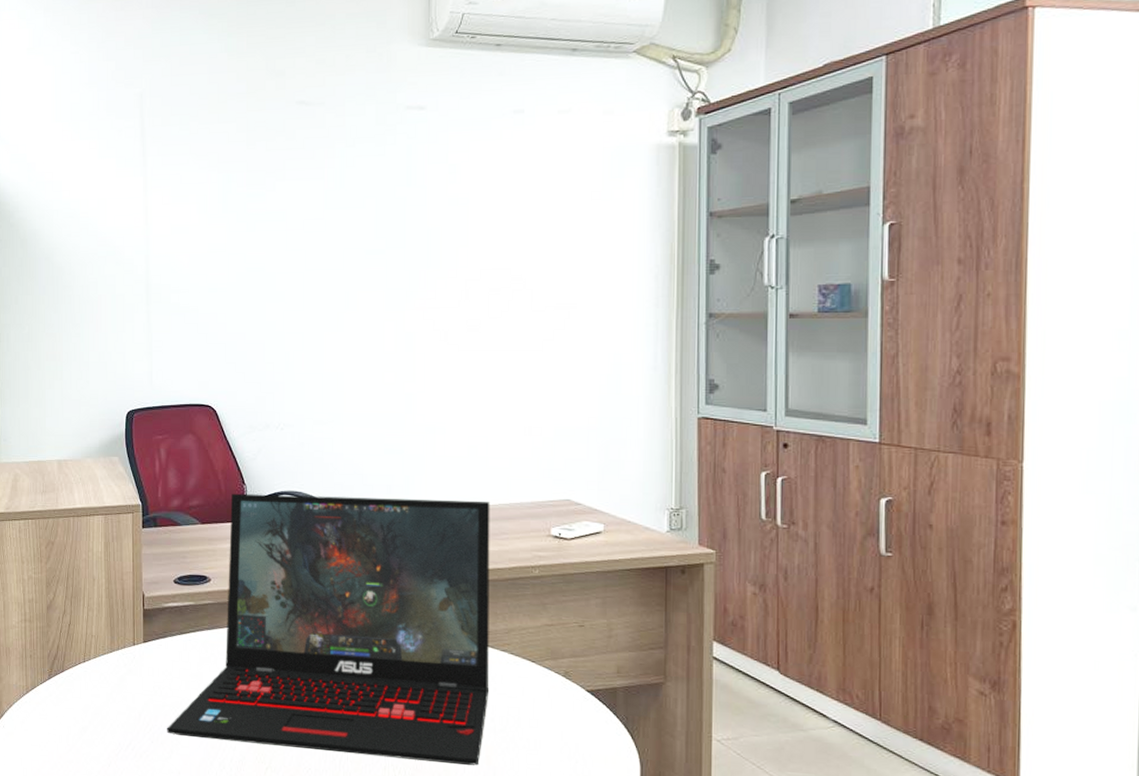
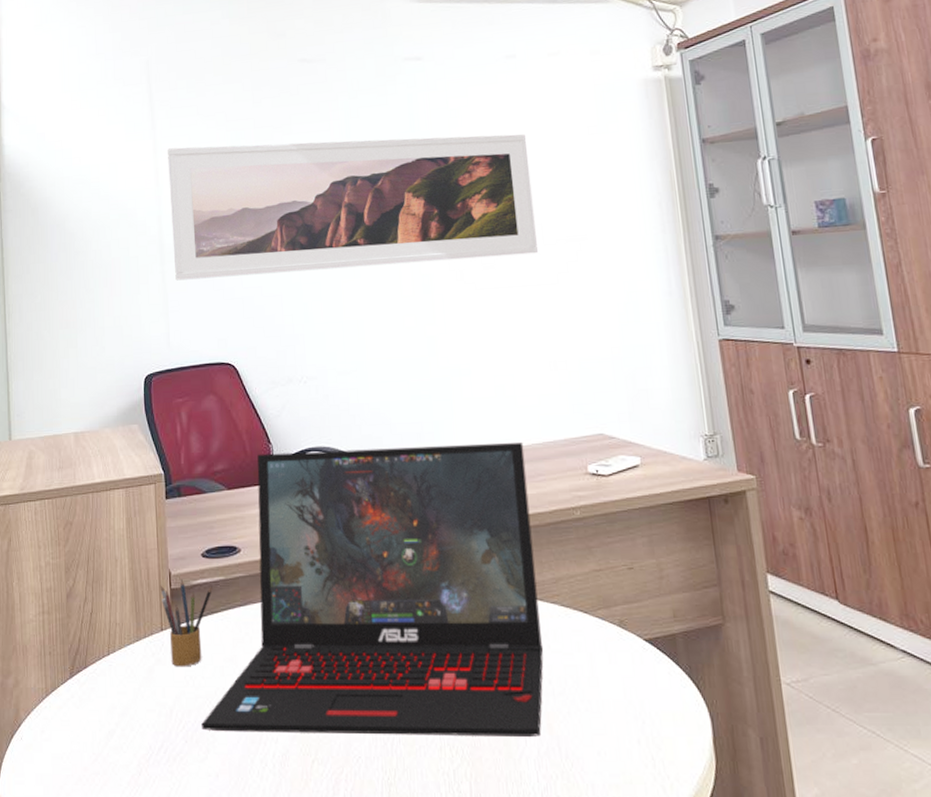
pencil box: none [134,601,183,679] -> present [160,579,213,667]
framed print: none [158,186,526,321] -> present [167,134,538,281]

